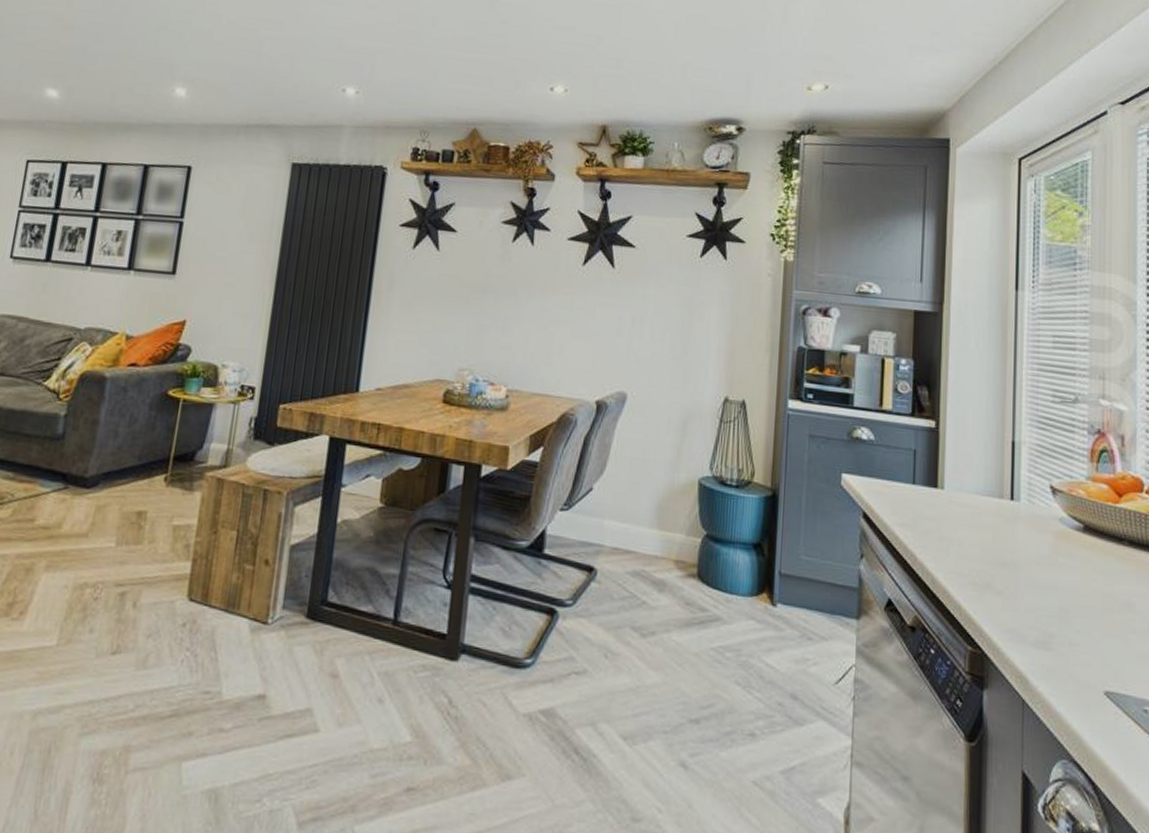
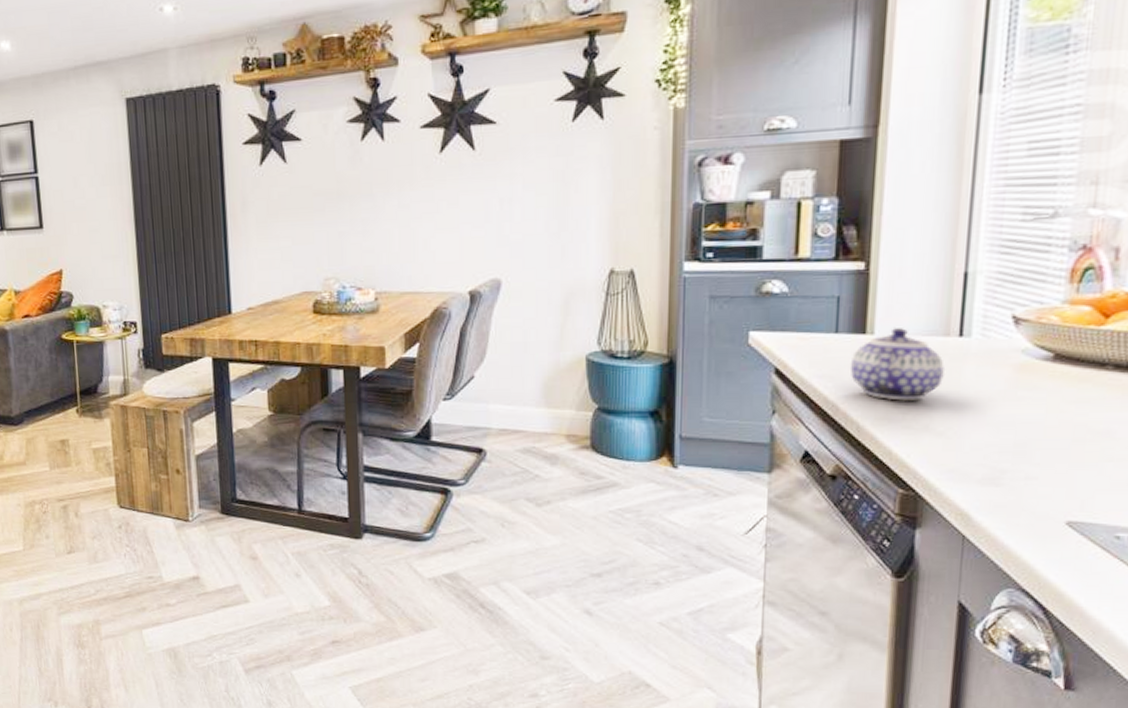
teapot: none [925,484,1000,558] -> present [849,327,944,401]

